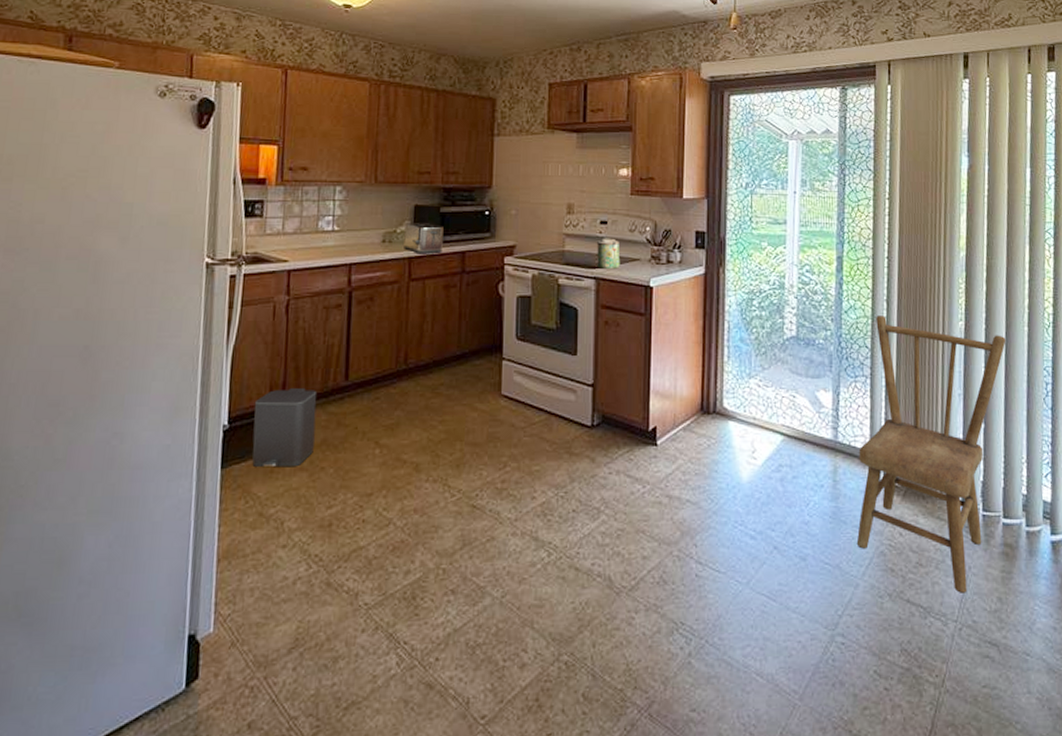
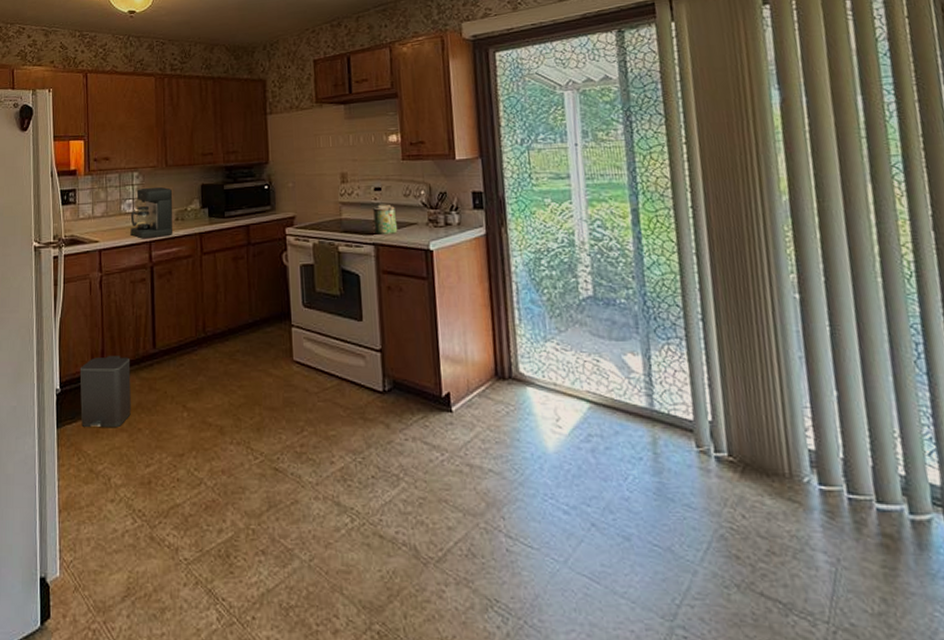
coffee maker: none [327,204,381,261] -> present [130,186,173,239]
toaster: present [404,222,445,254] -> none [194,199,230,230]
dining chair: present [857,315,1006,593] -> none [680,270,855,590]

